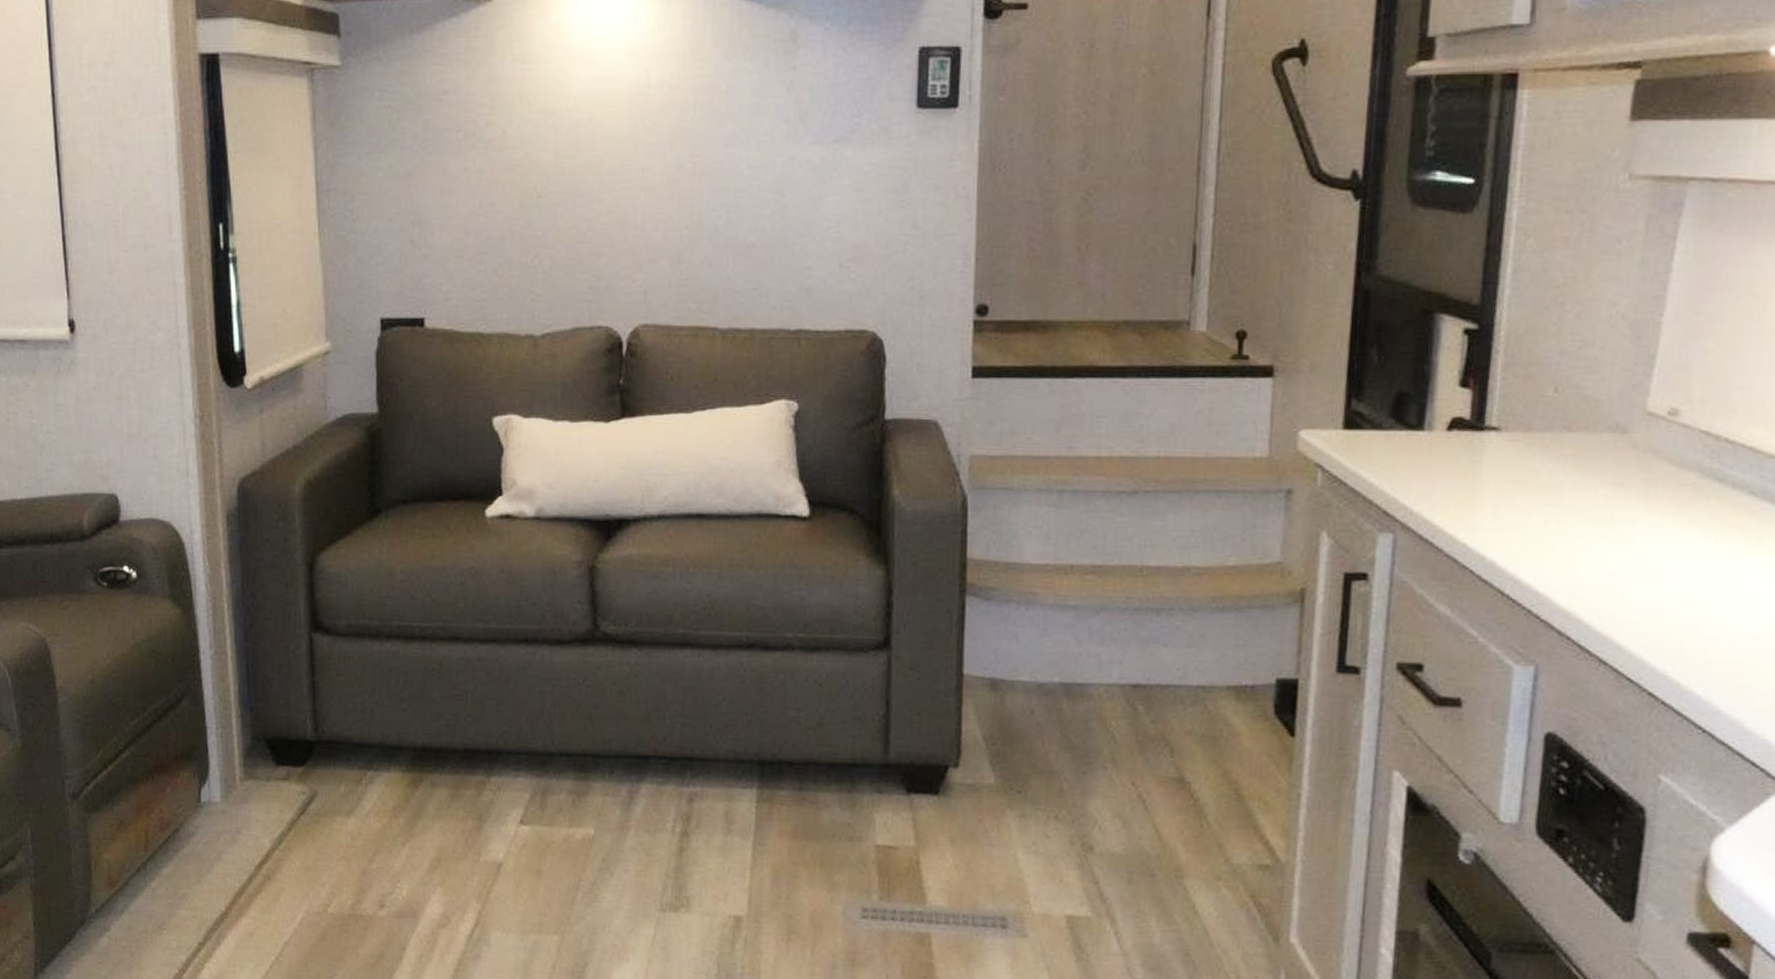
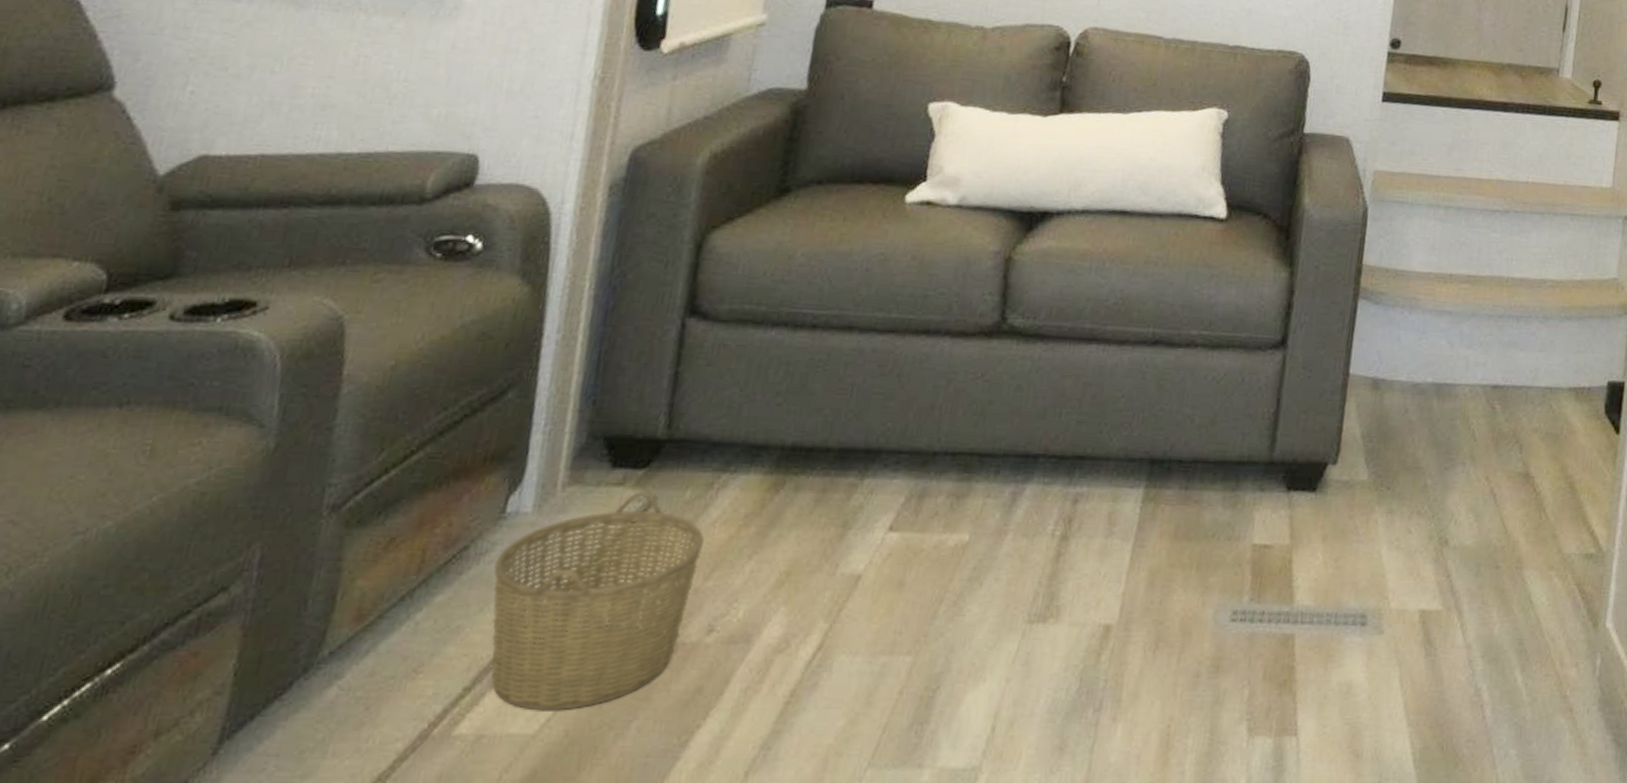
basket: none [201,785,362,966] -> present [491,490,704,711]

